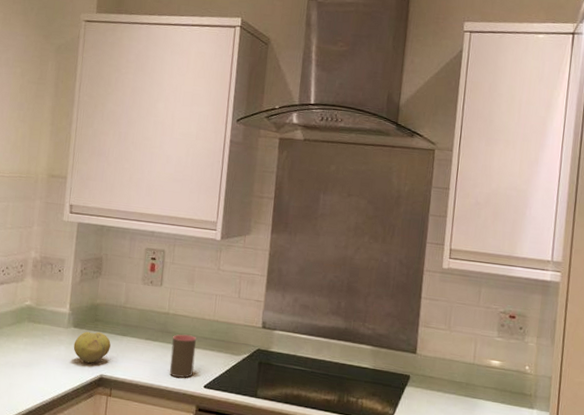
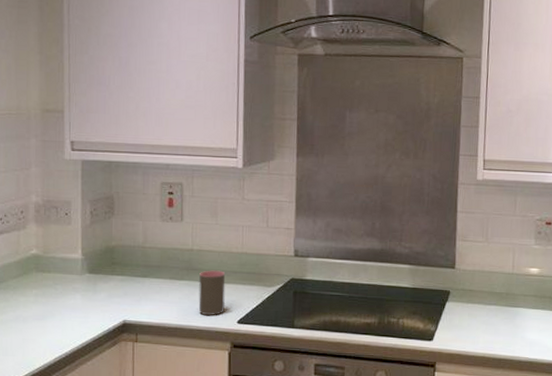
fruit: present [73,331,111,363] -> none [90,275,132,309]

